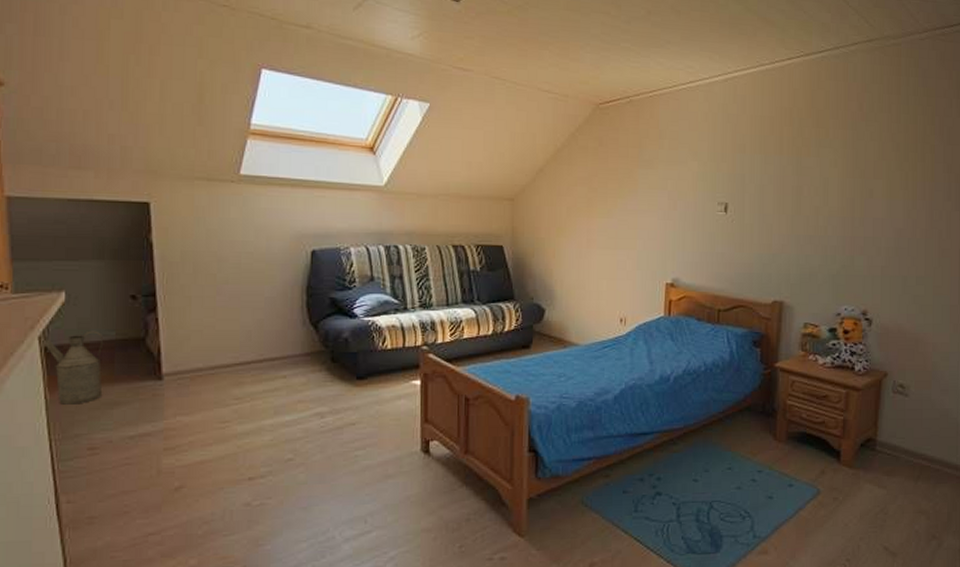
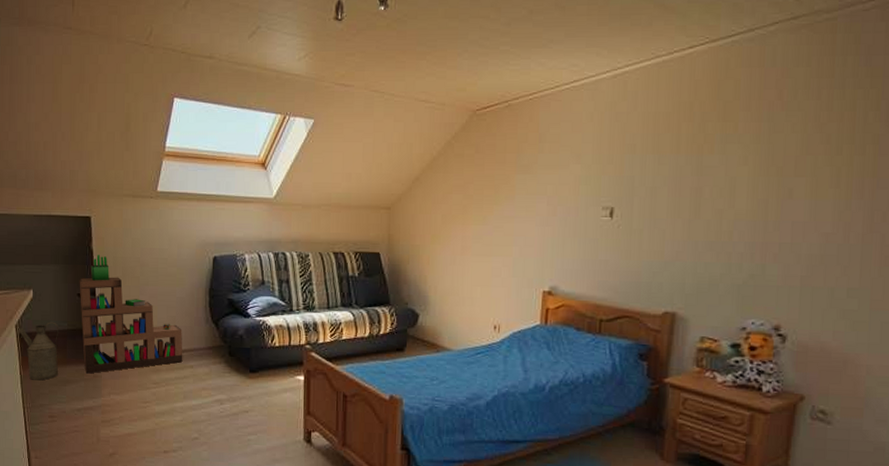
bookshelf: none [133,248,274,392] -> present [79,255,183,374]

